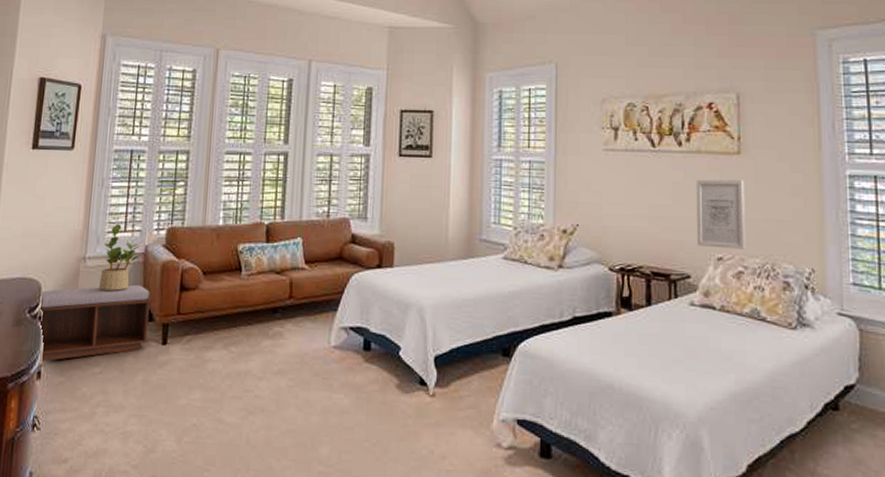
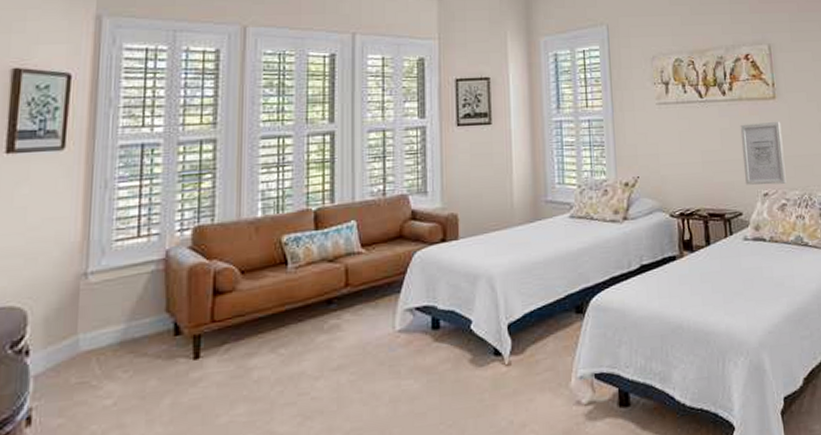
bench: present [40,284,152,361] -> none [27,295,178,404]
potted plant: present [99,224,140,291] -> none [107,229,159,308]

